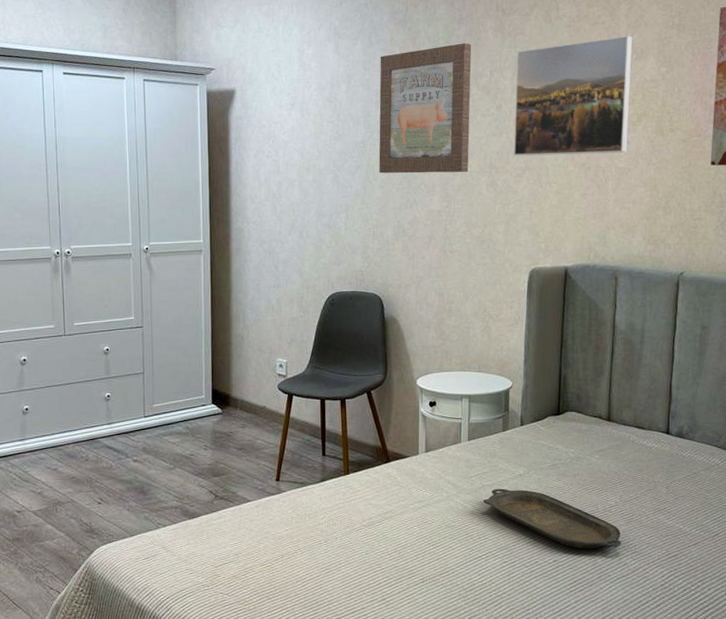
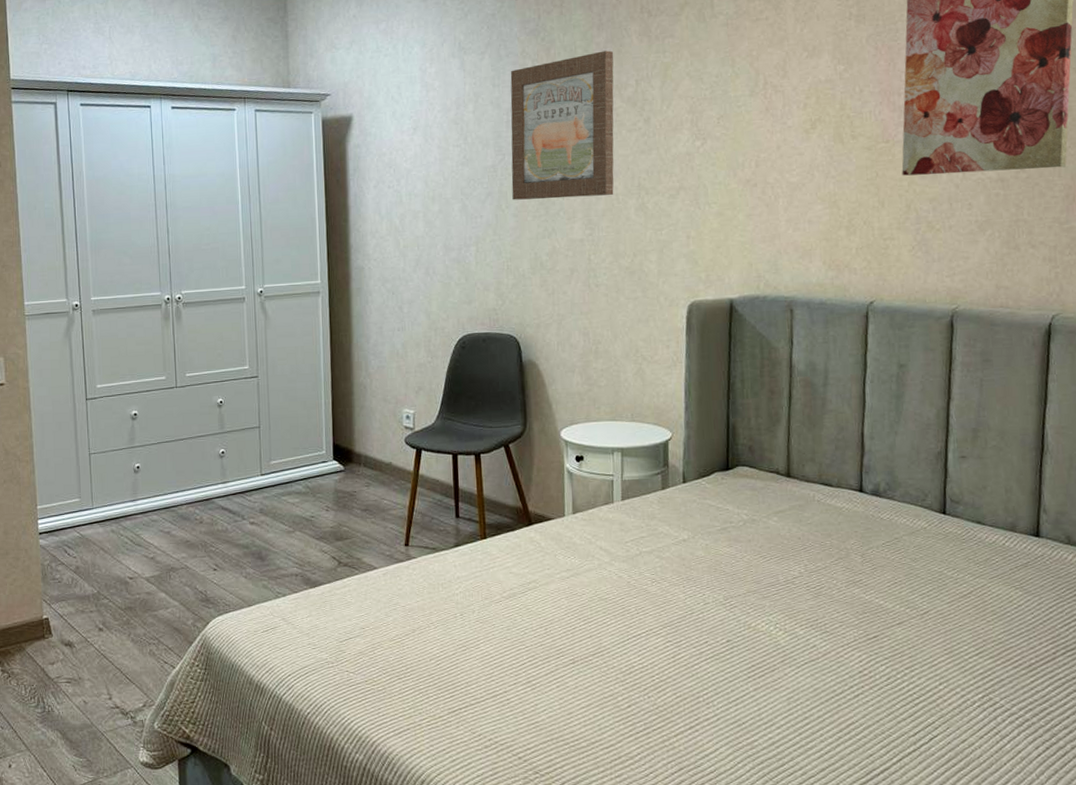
serving tray: present [482,488,622,549] -> none [640,555,809,627]
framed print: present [513,35,633,156] -> none [665,31,803,174]

